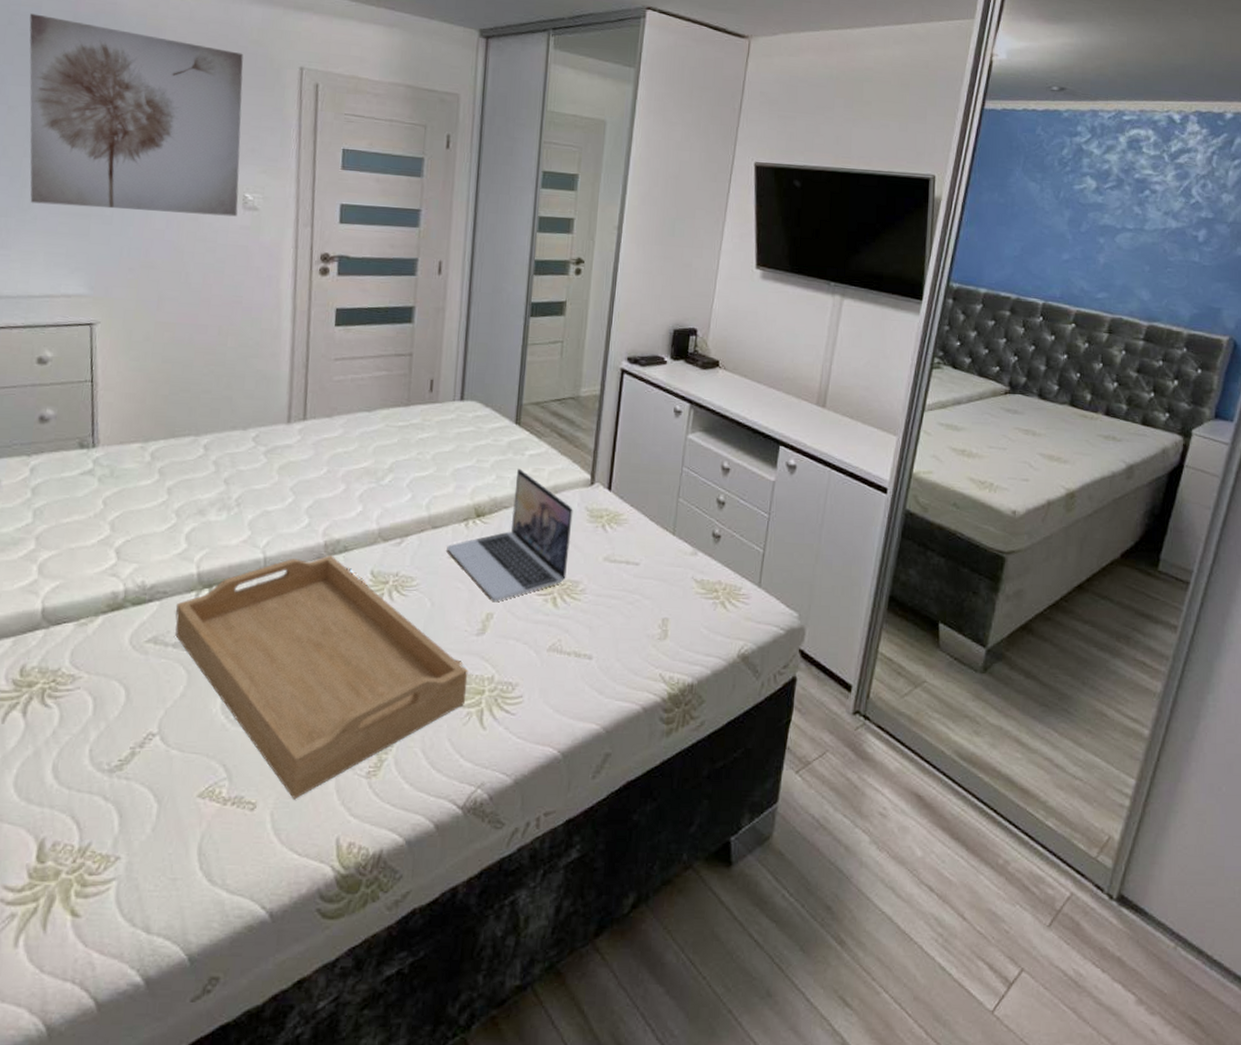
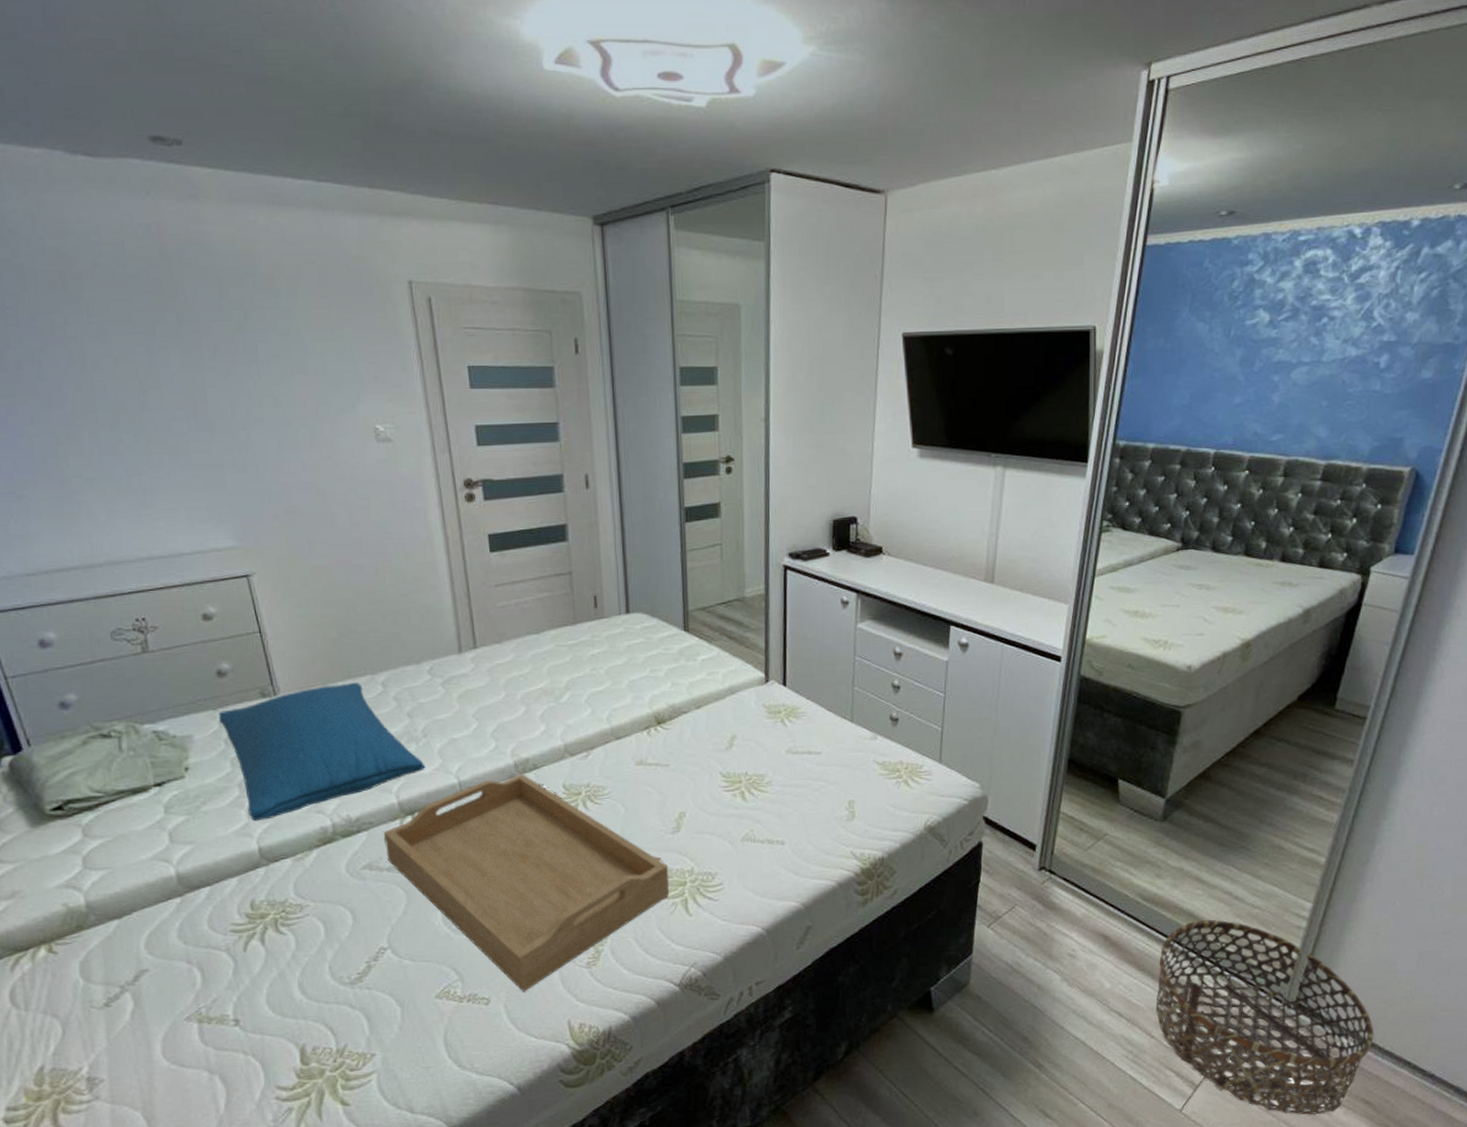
wall art: present [29,13,244,217] -> none [114,253,372,458]
pillow: none [31,441,233,579] -> present [219,682,426,822]
laptop: present [447,468,573,601] -> none [632,674,752,801]
basket: none [969,788,1202,1032] -> present [1155,919,1374,1115]

